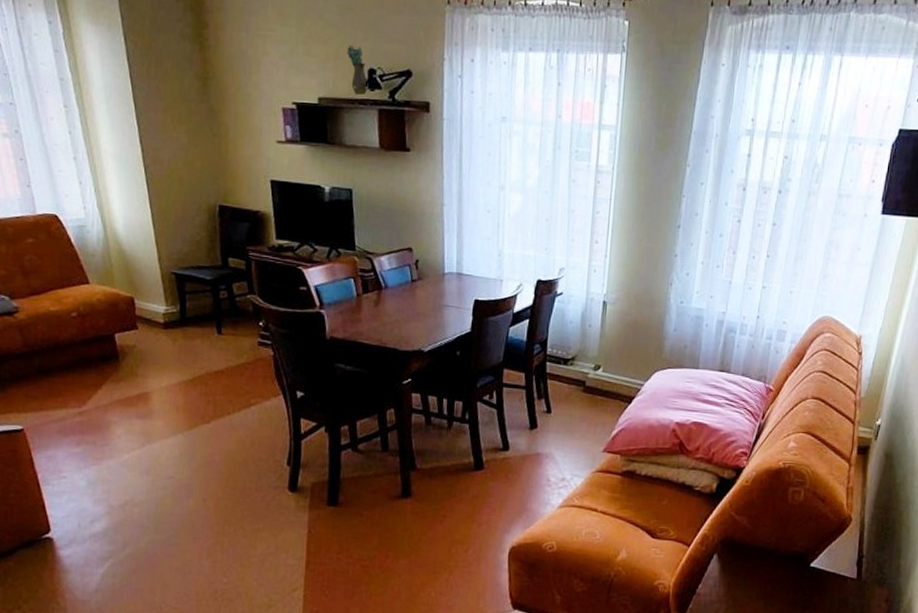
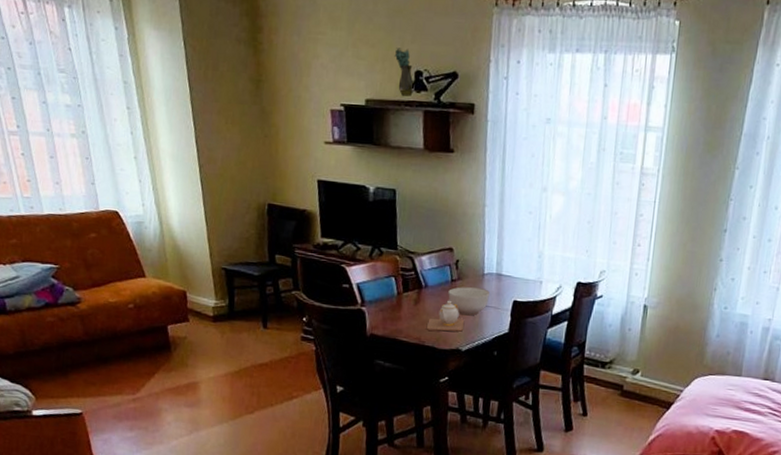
teapot: none [387,300,425,333] -> present [426,300,464,332]
bowl: none [408,286,450,316] -> present [448,286,490,316]

